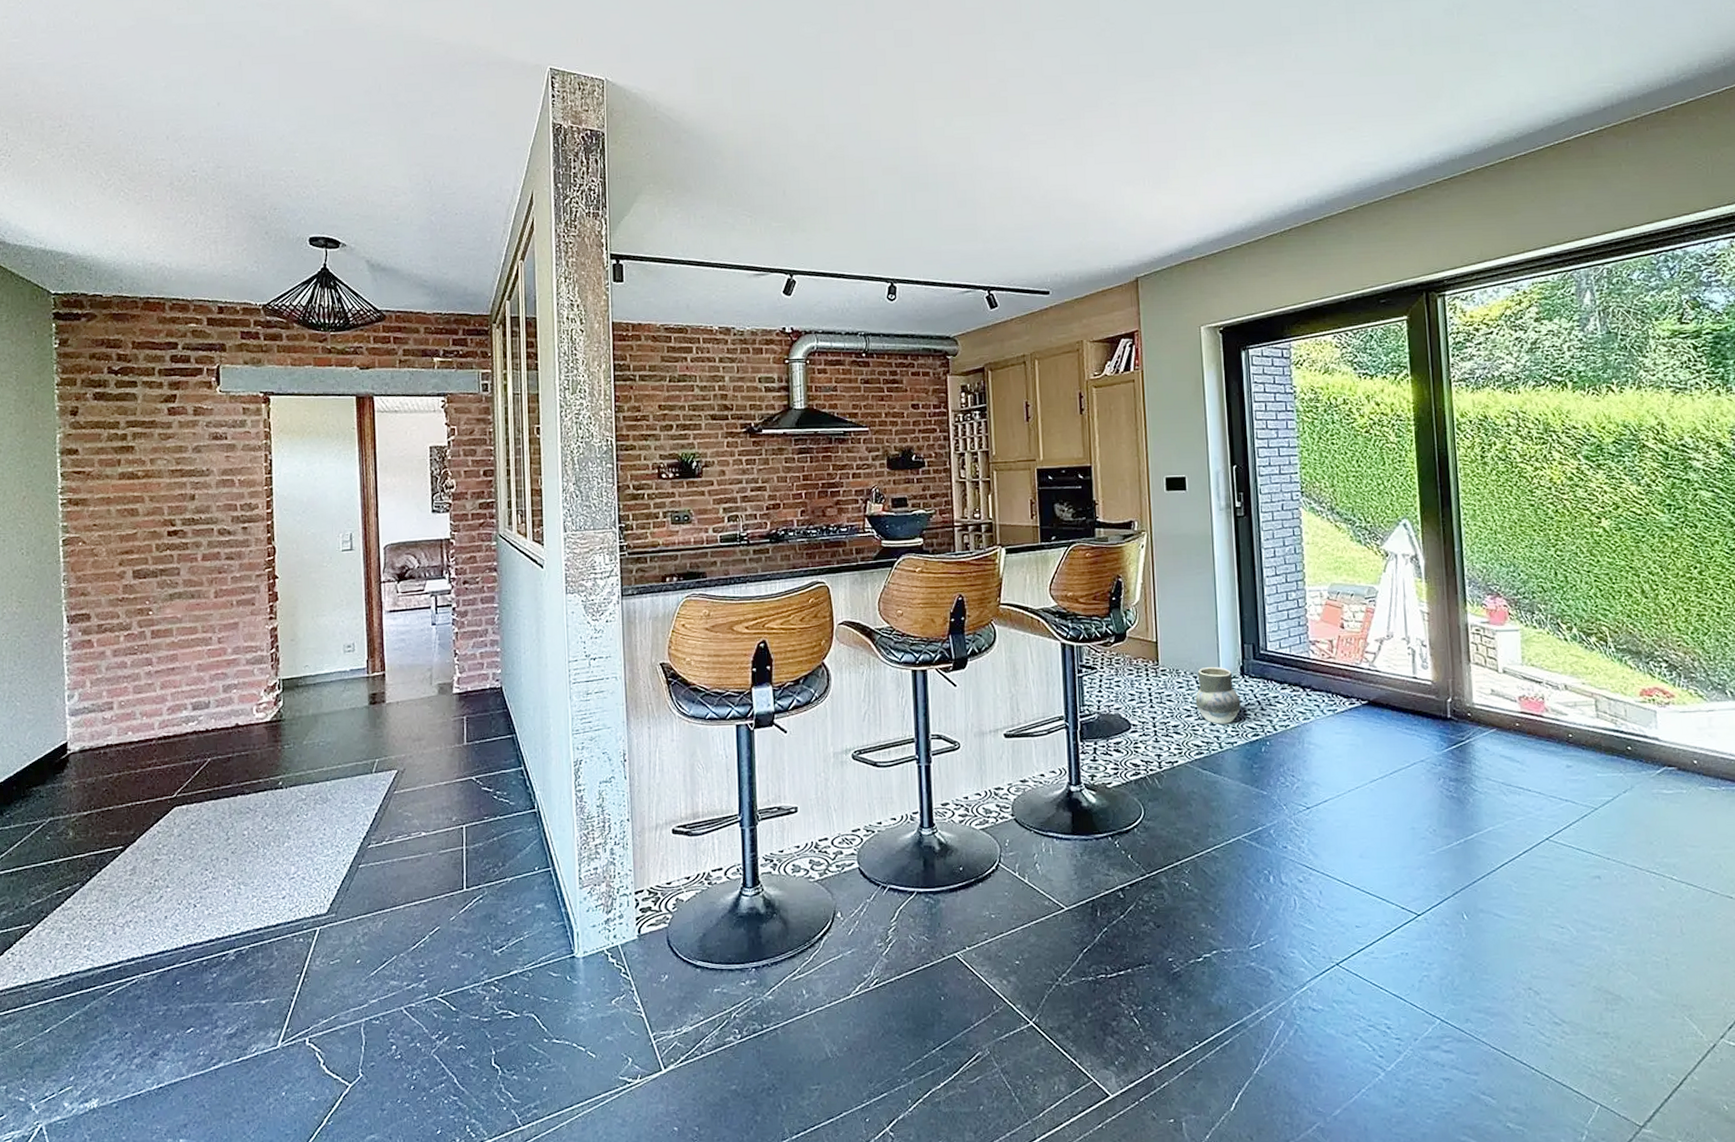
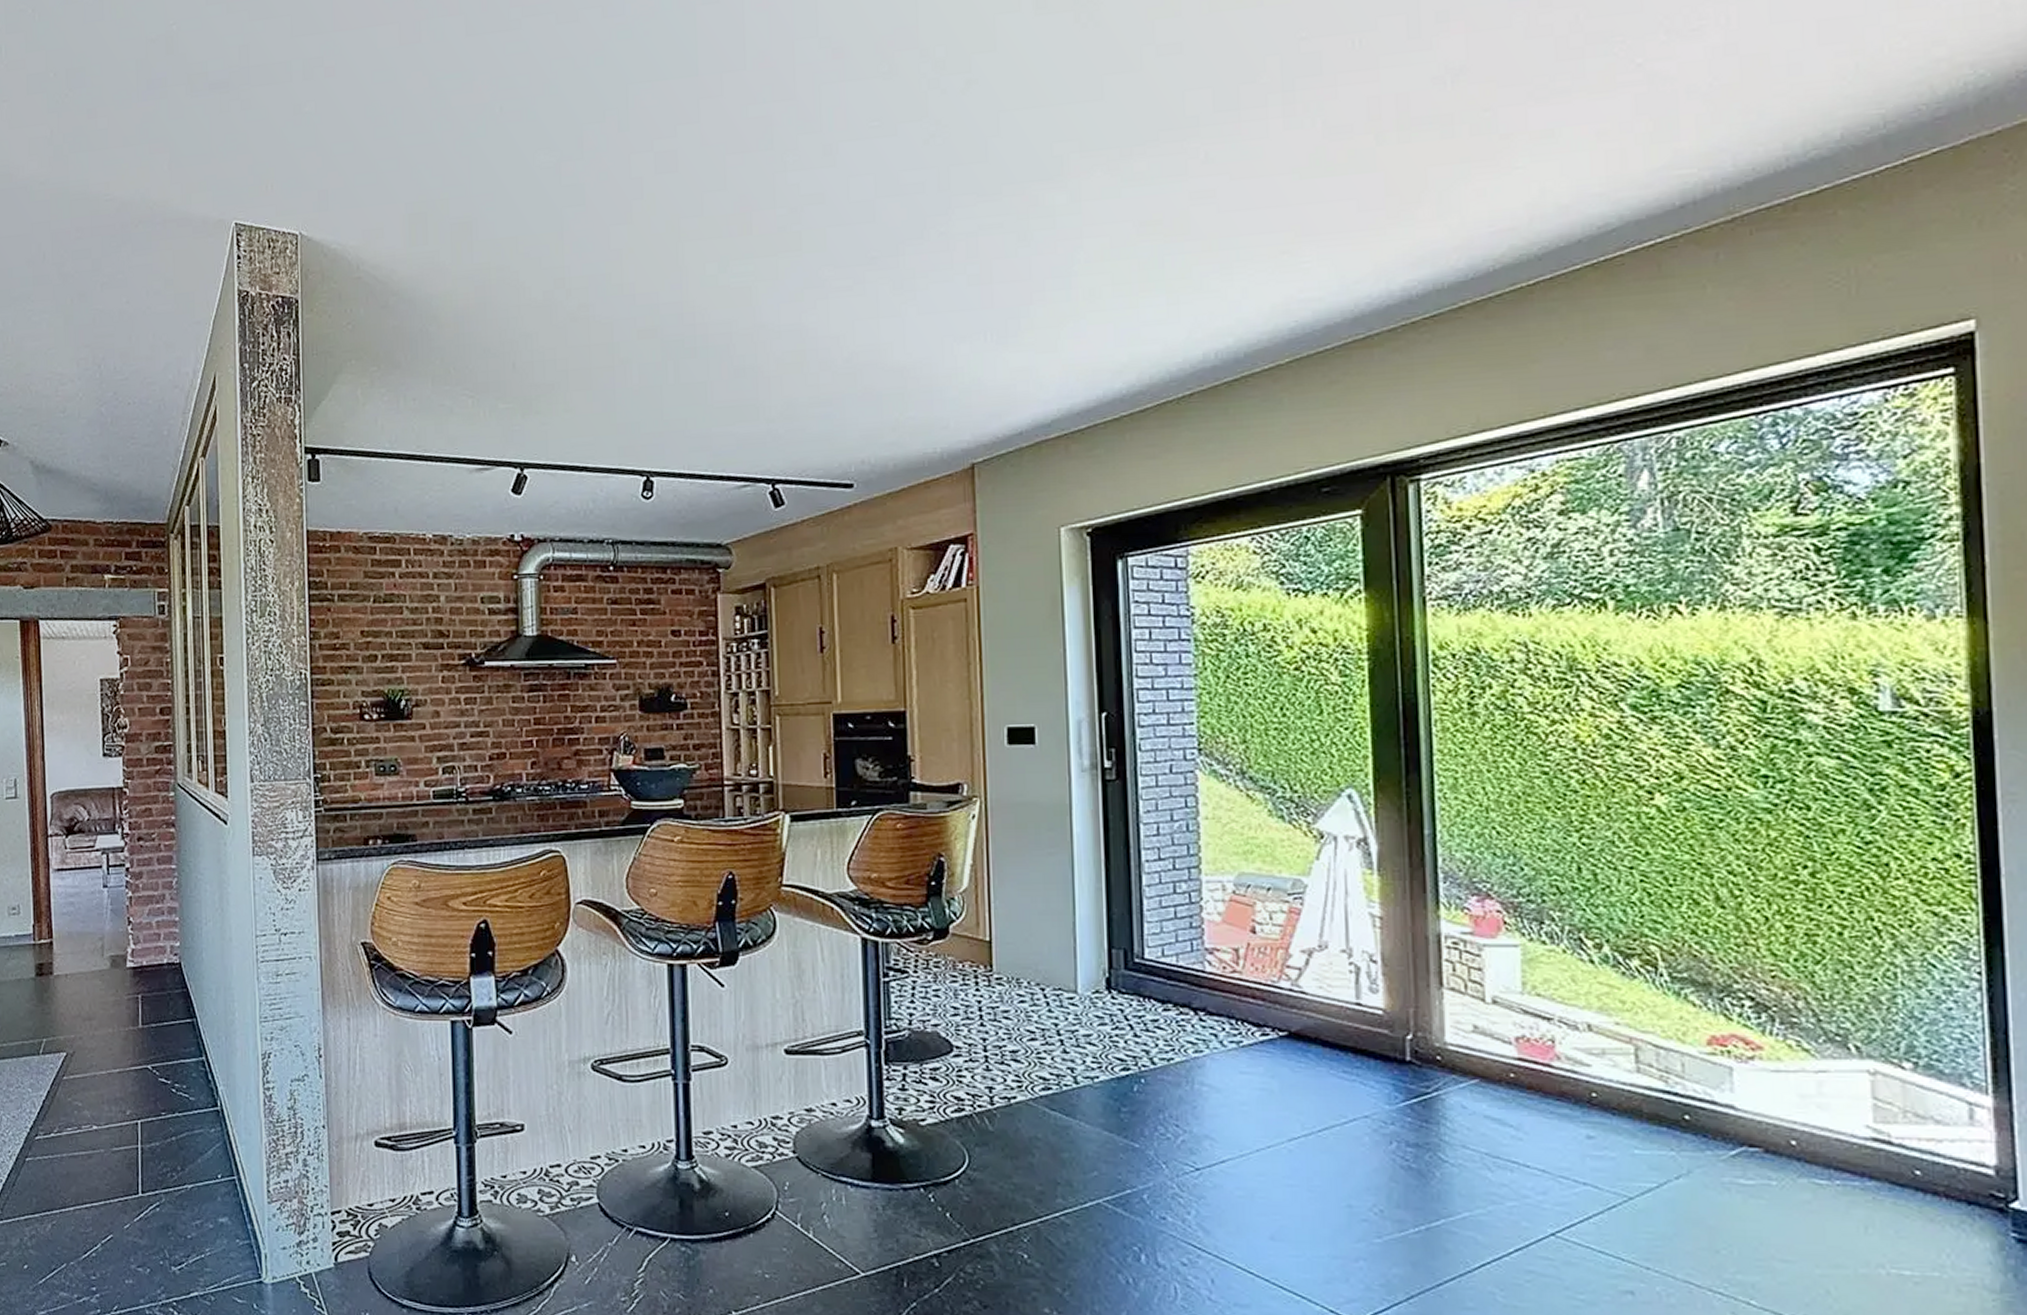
ceramic jug: present [1195,666,1241,724] -> none [1042,976,1105,1052]

